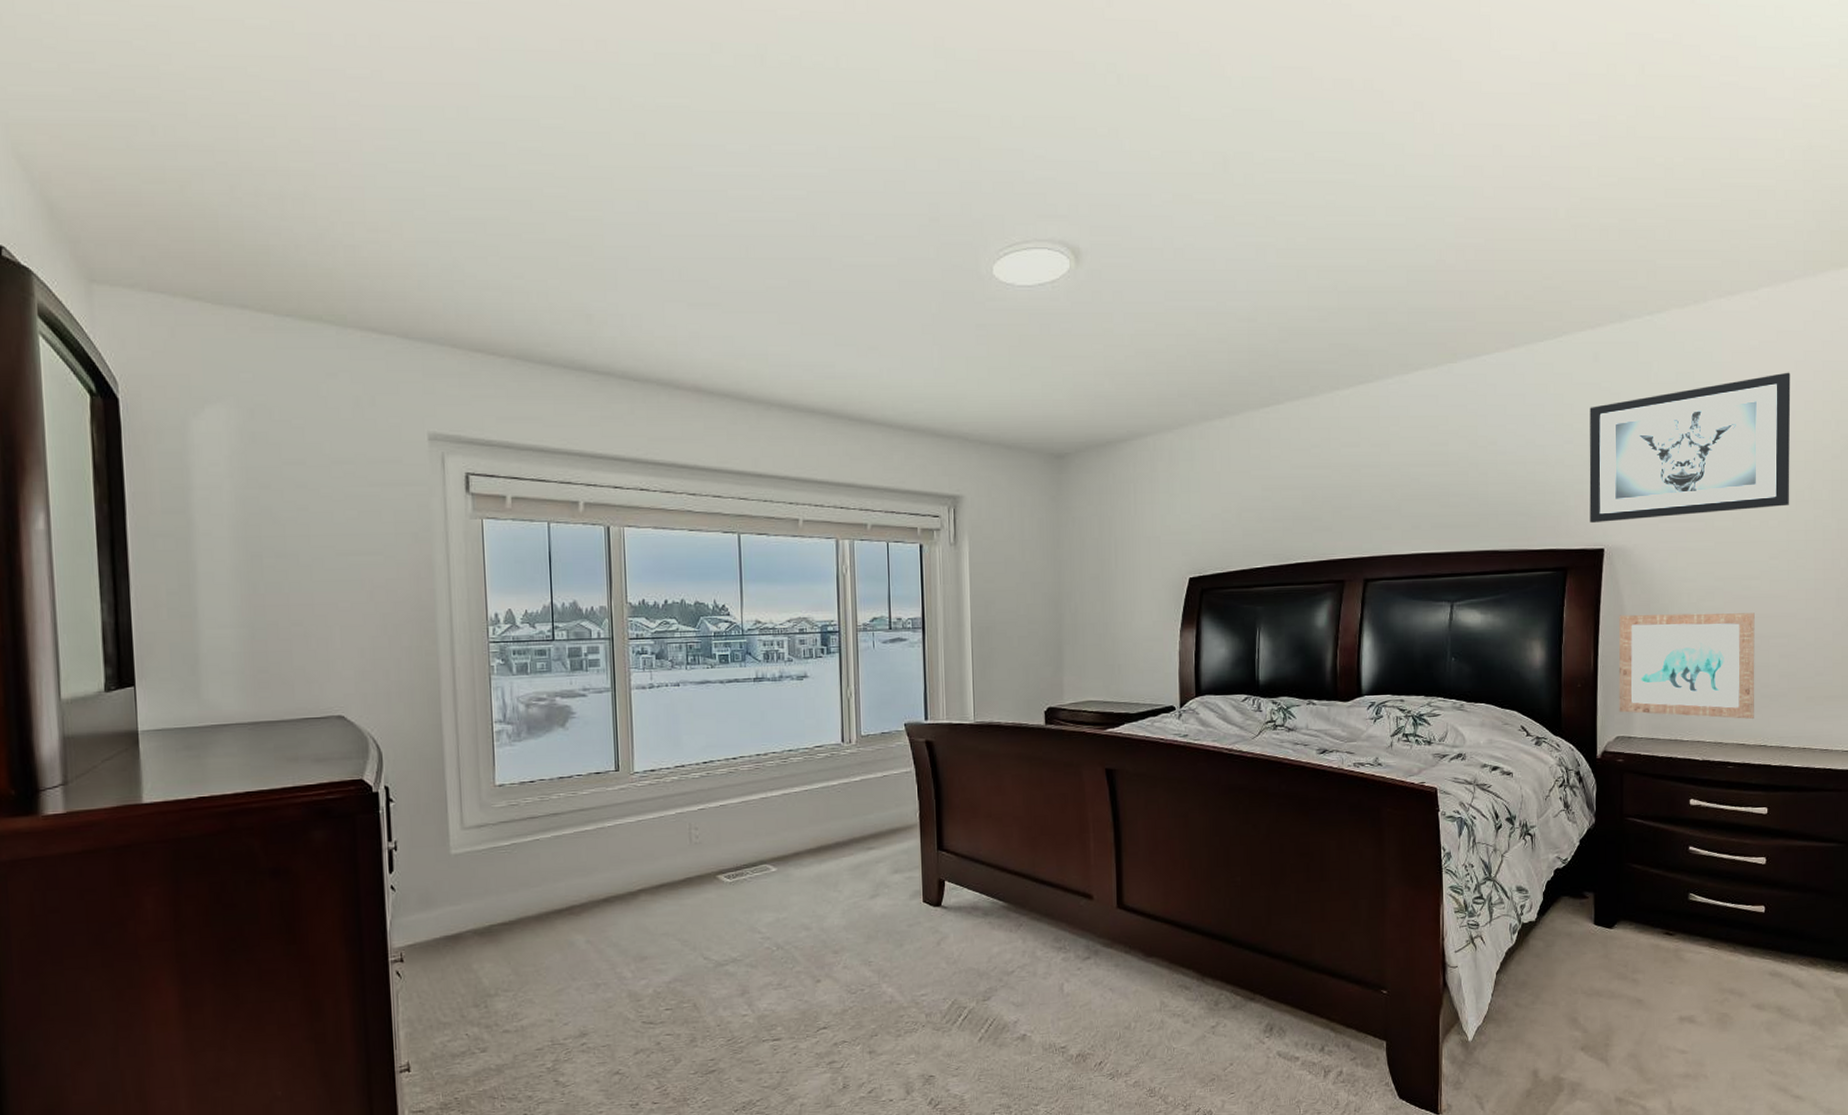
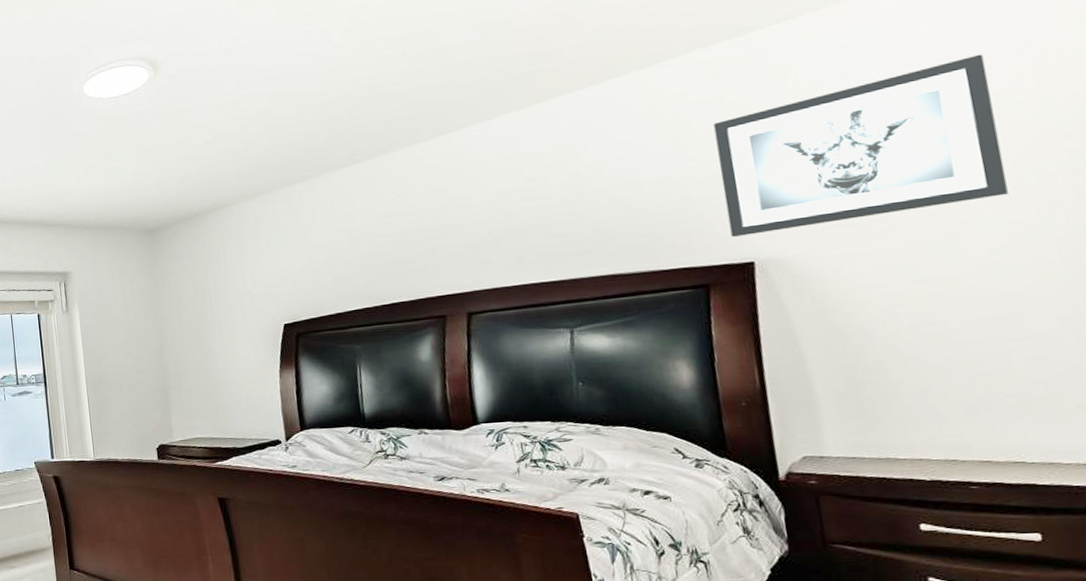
wall art: present [1618,613,1755,720] -> none [785,314,1001,433]

